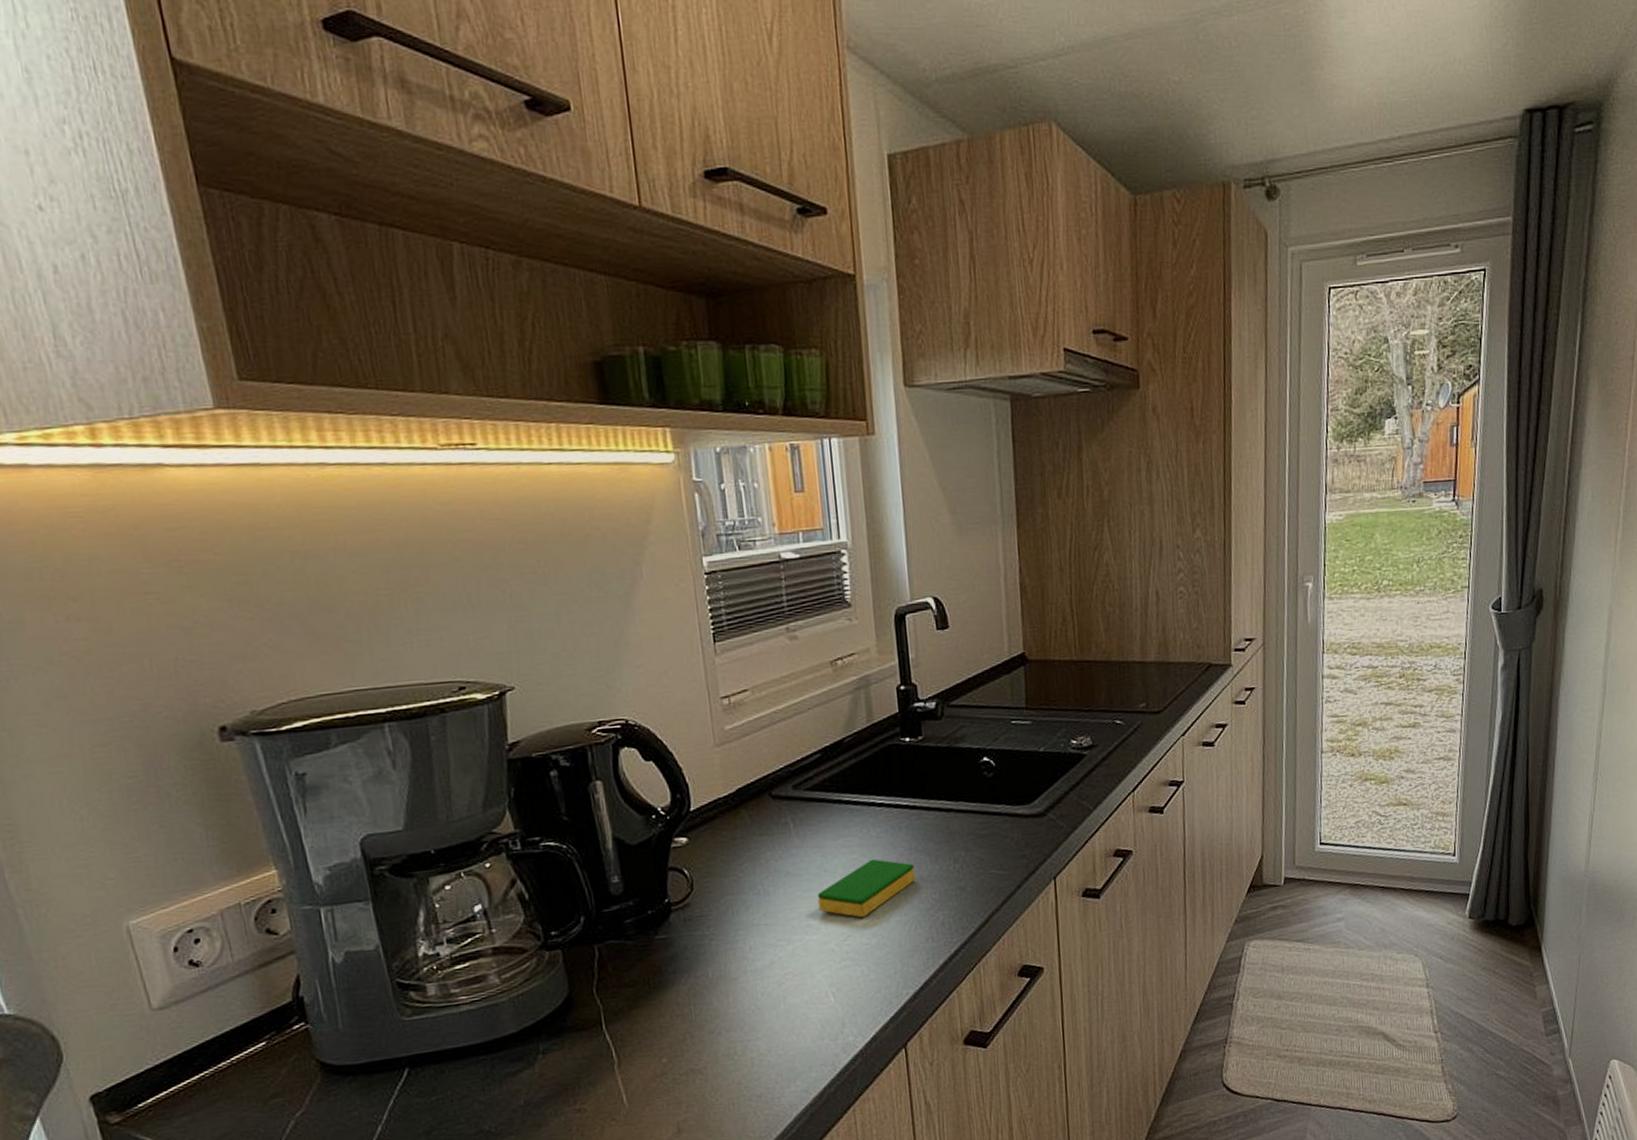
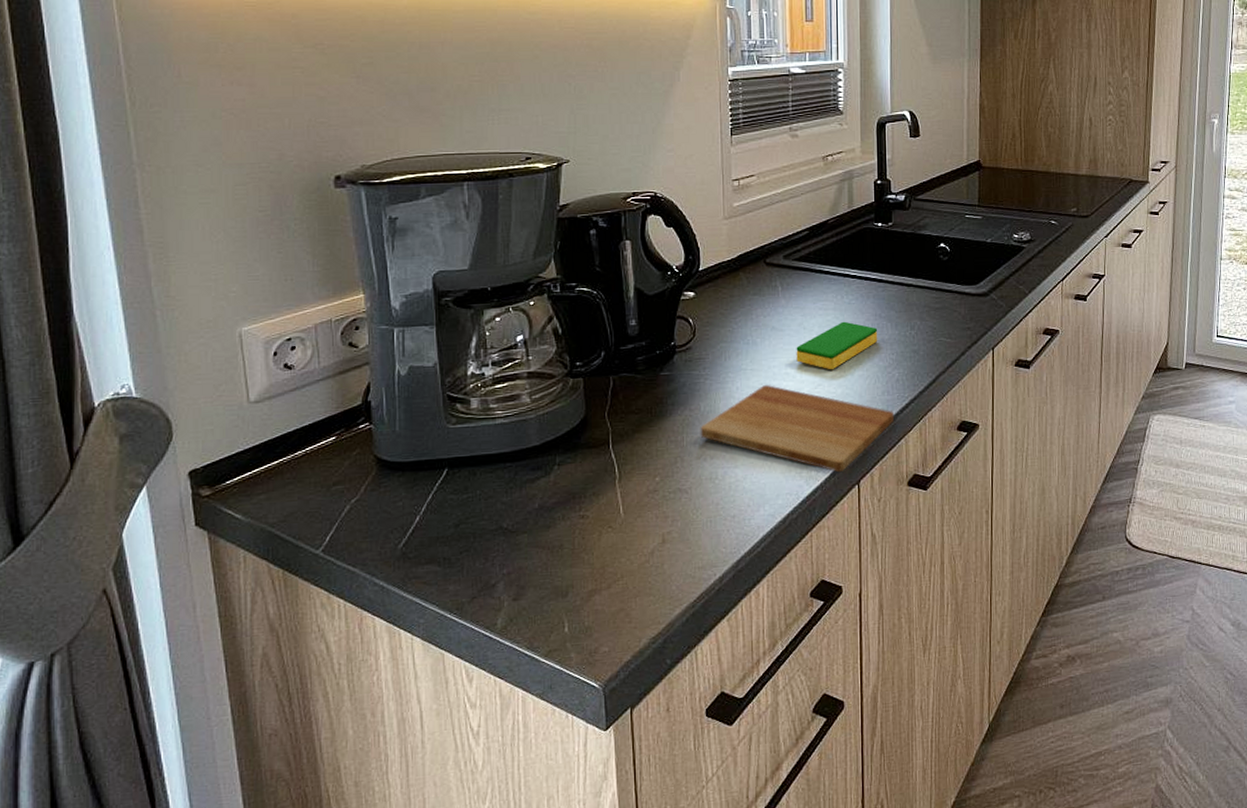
cutting board: none [710,940,943,1036] -> present [700,385,895,473]

